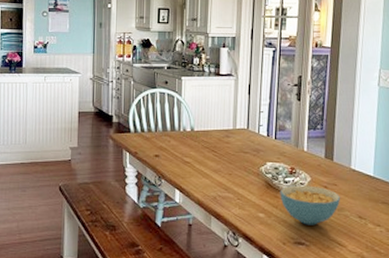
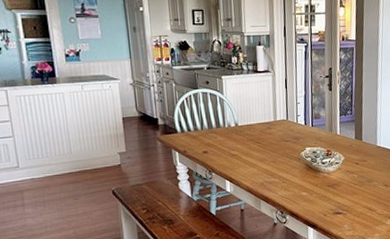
cereal bowl: present [280,185,341,225] -> none [319,164,370,197]

